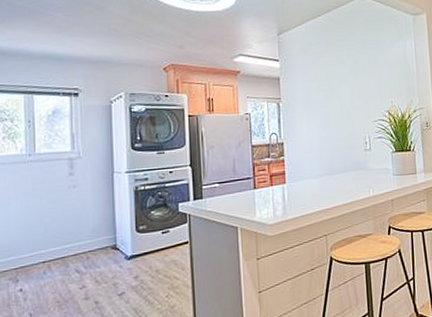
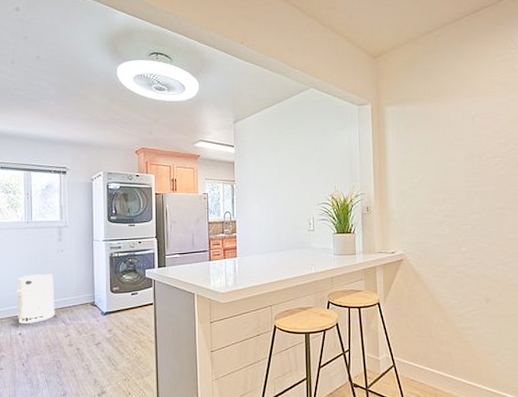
air purifier: none [16,215,67,277] -> present [17,274,55,324]

